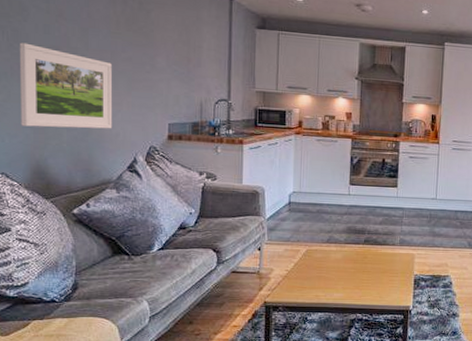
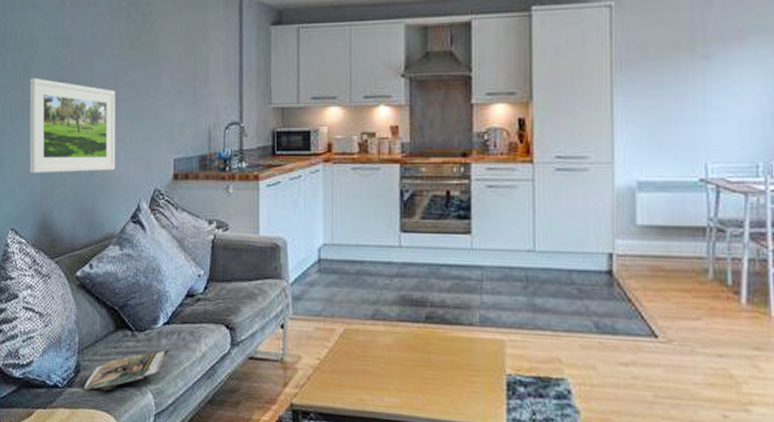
magazine: none [82,269,163,302] -> present [84,350,169,391]

